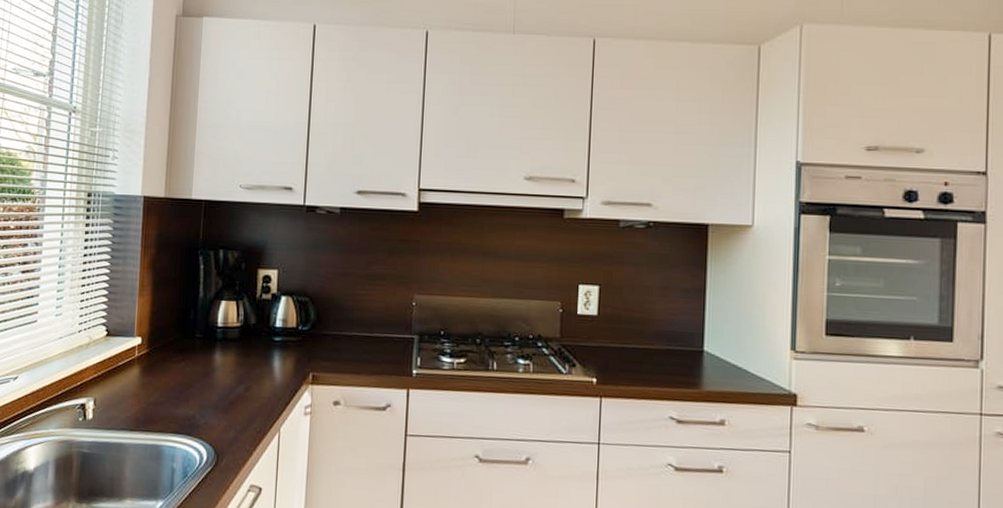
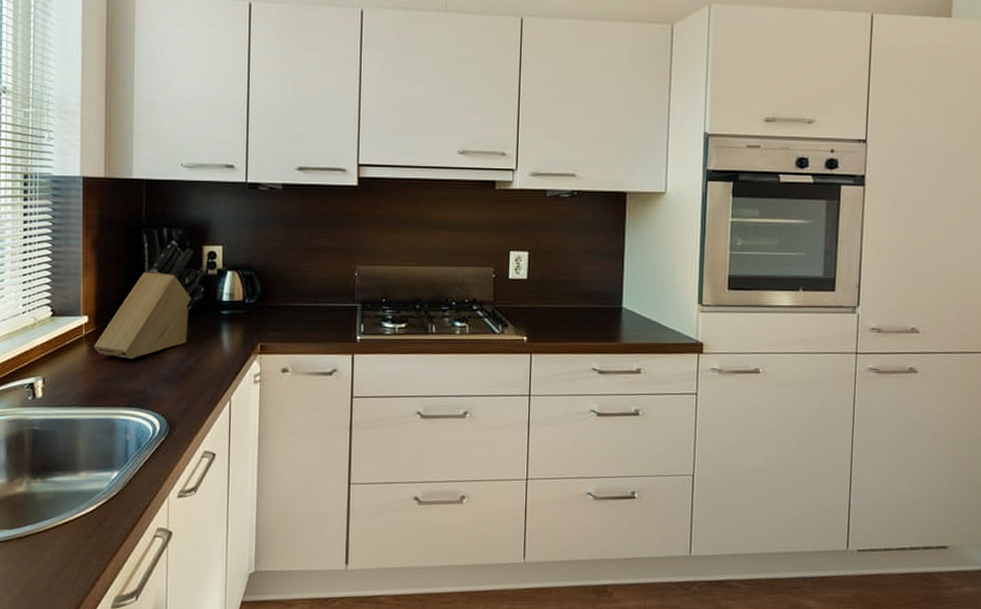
knife block: none [145,263,259,384] -> present [94,241,205,359]

